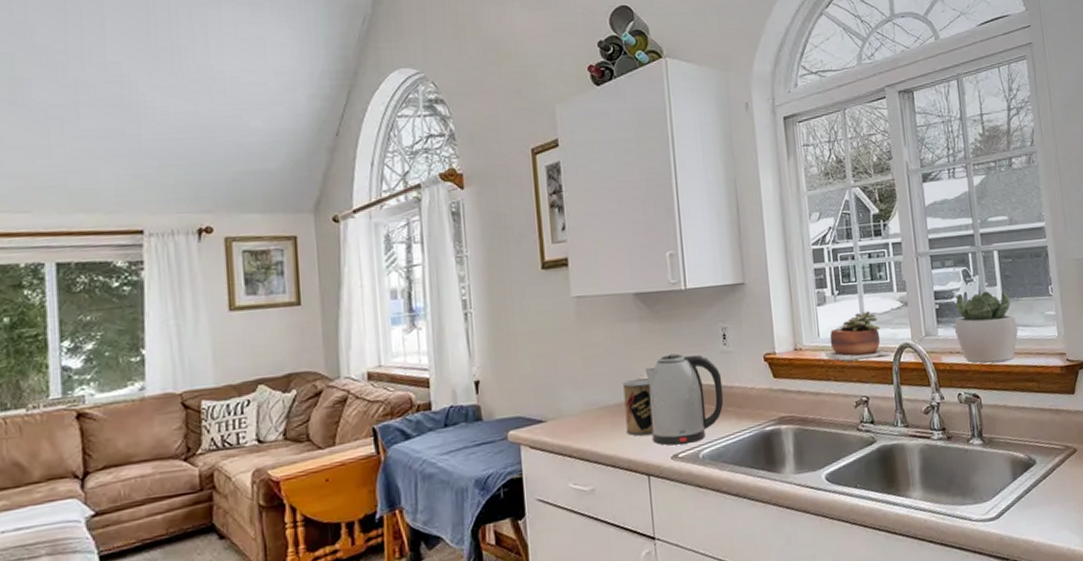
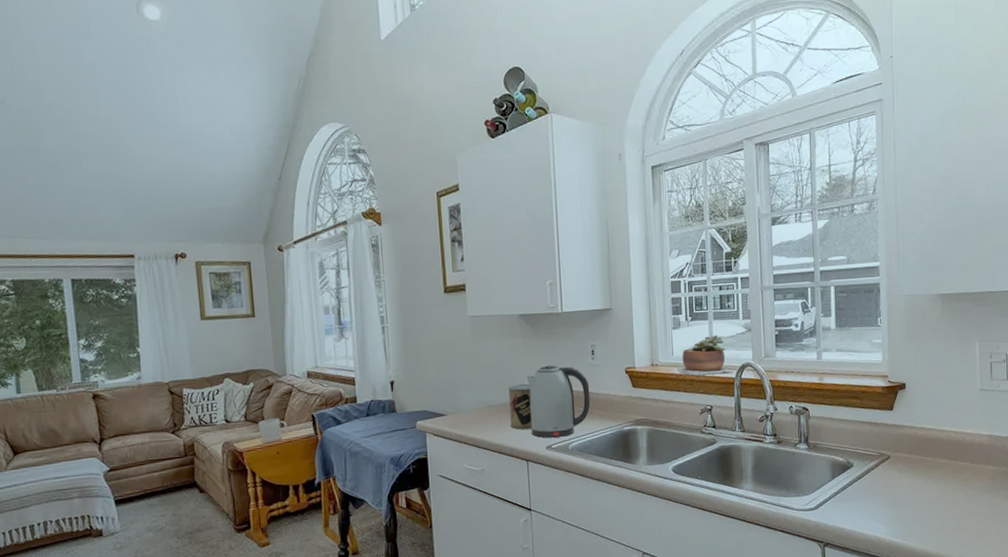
mug: none [301,434,341,469] -> present [258,418,288,444]
succulent plant: present [954,290,1018,363] -> none [791,320,847,382]

